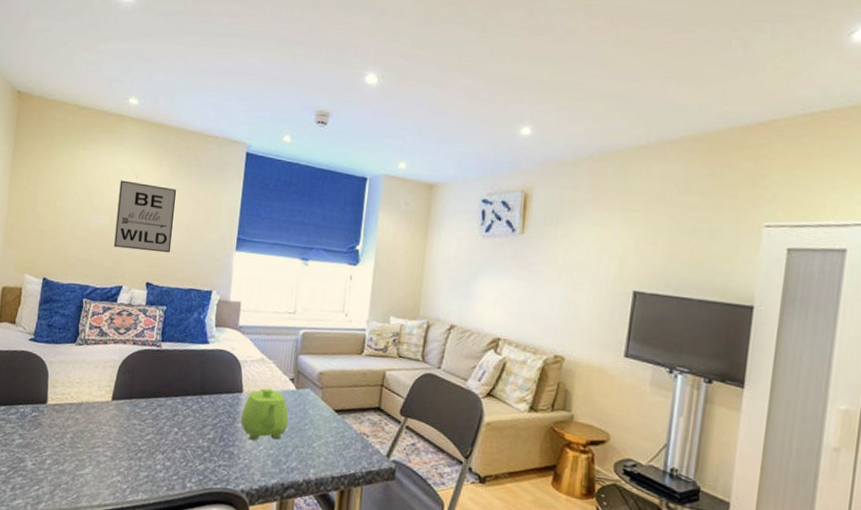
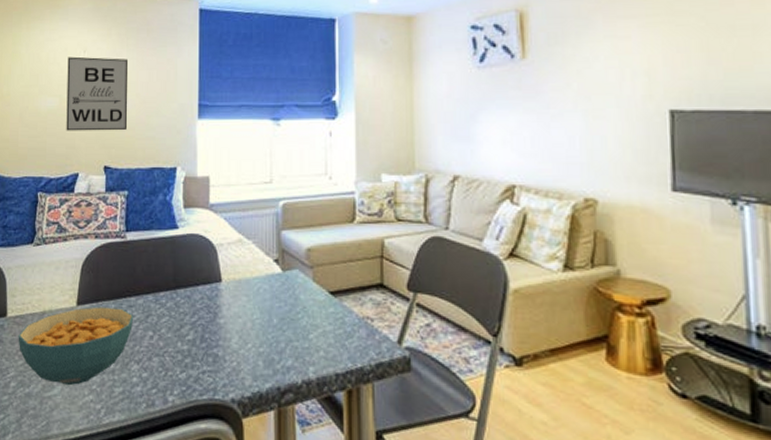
cereal bowl: none [56,402,163,467] -> present [18,306,134,386]
teapot: present [241,388,289,441] -> none [223,273,277,339]

